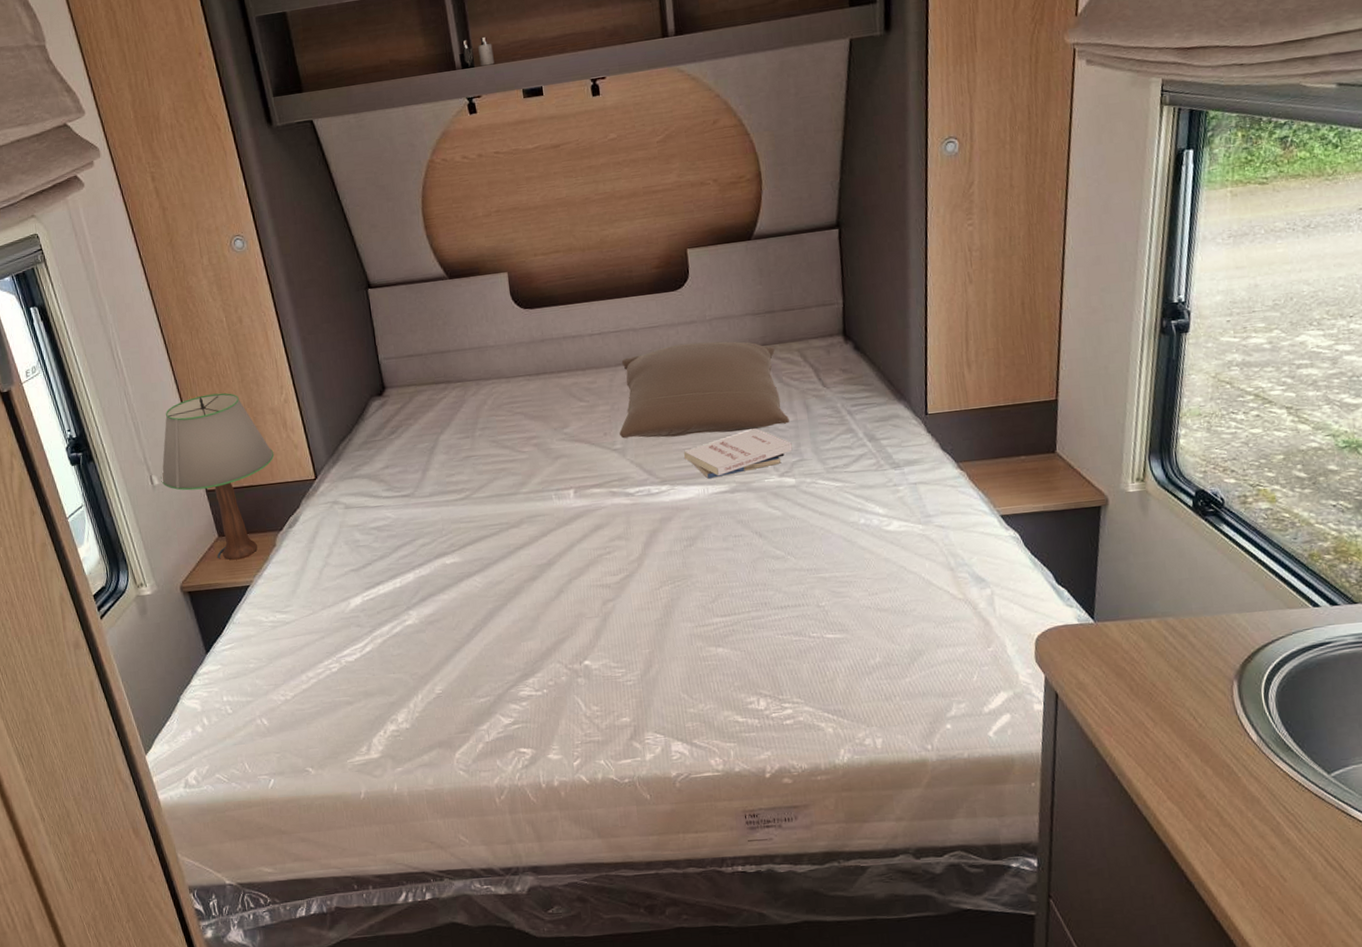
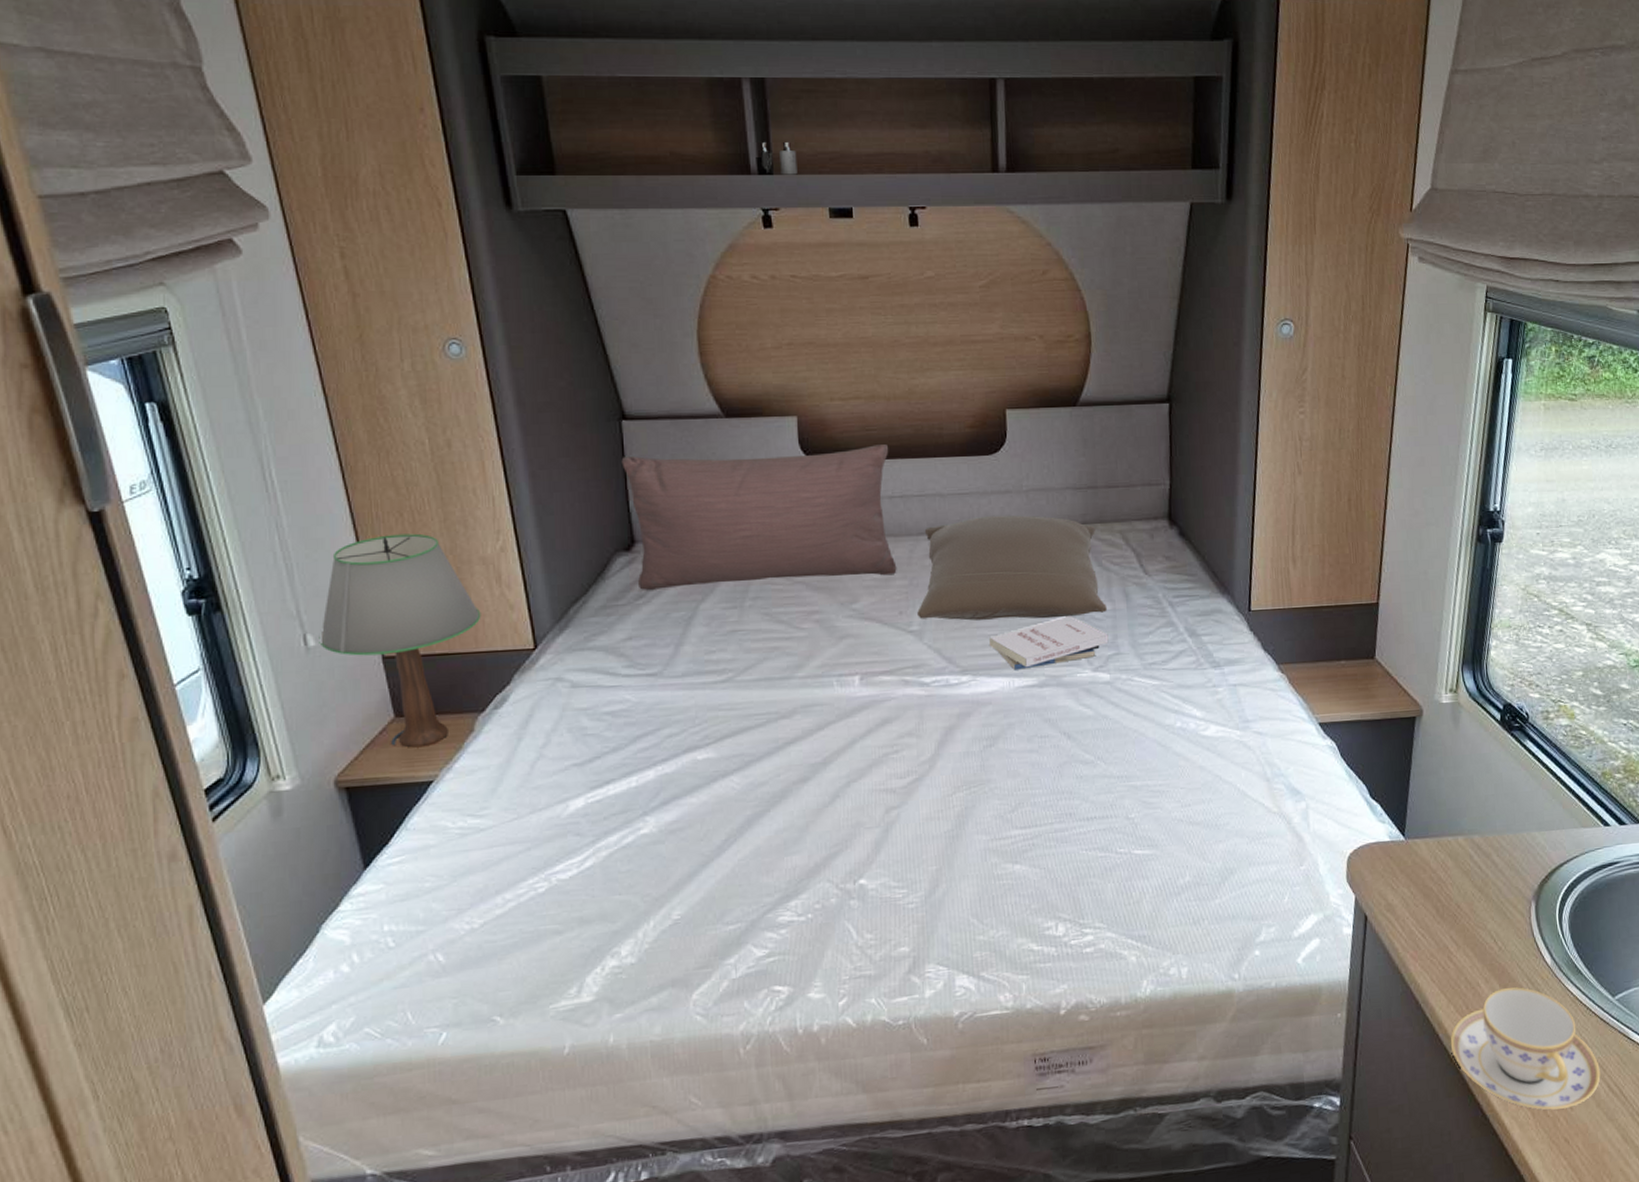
pillow: none [370,289,600,427] -> present [621,444,897,590]
teacup: none [1149,762,1317,881] -> present [1450,987,1601,1111]

